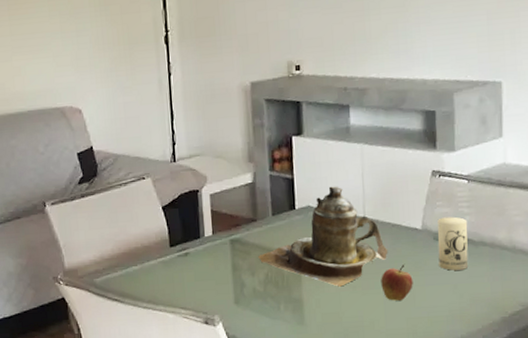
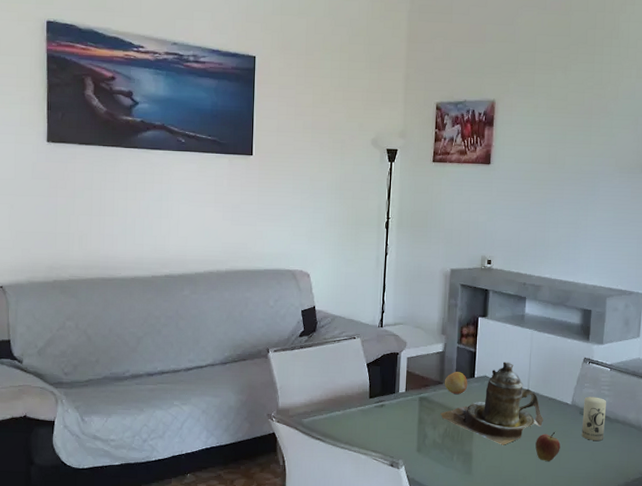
fruit: none [258,204,288,232] -> present [444,372,468,395]

